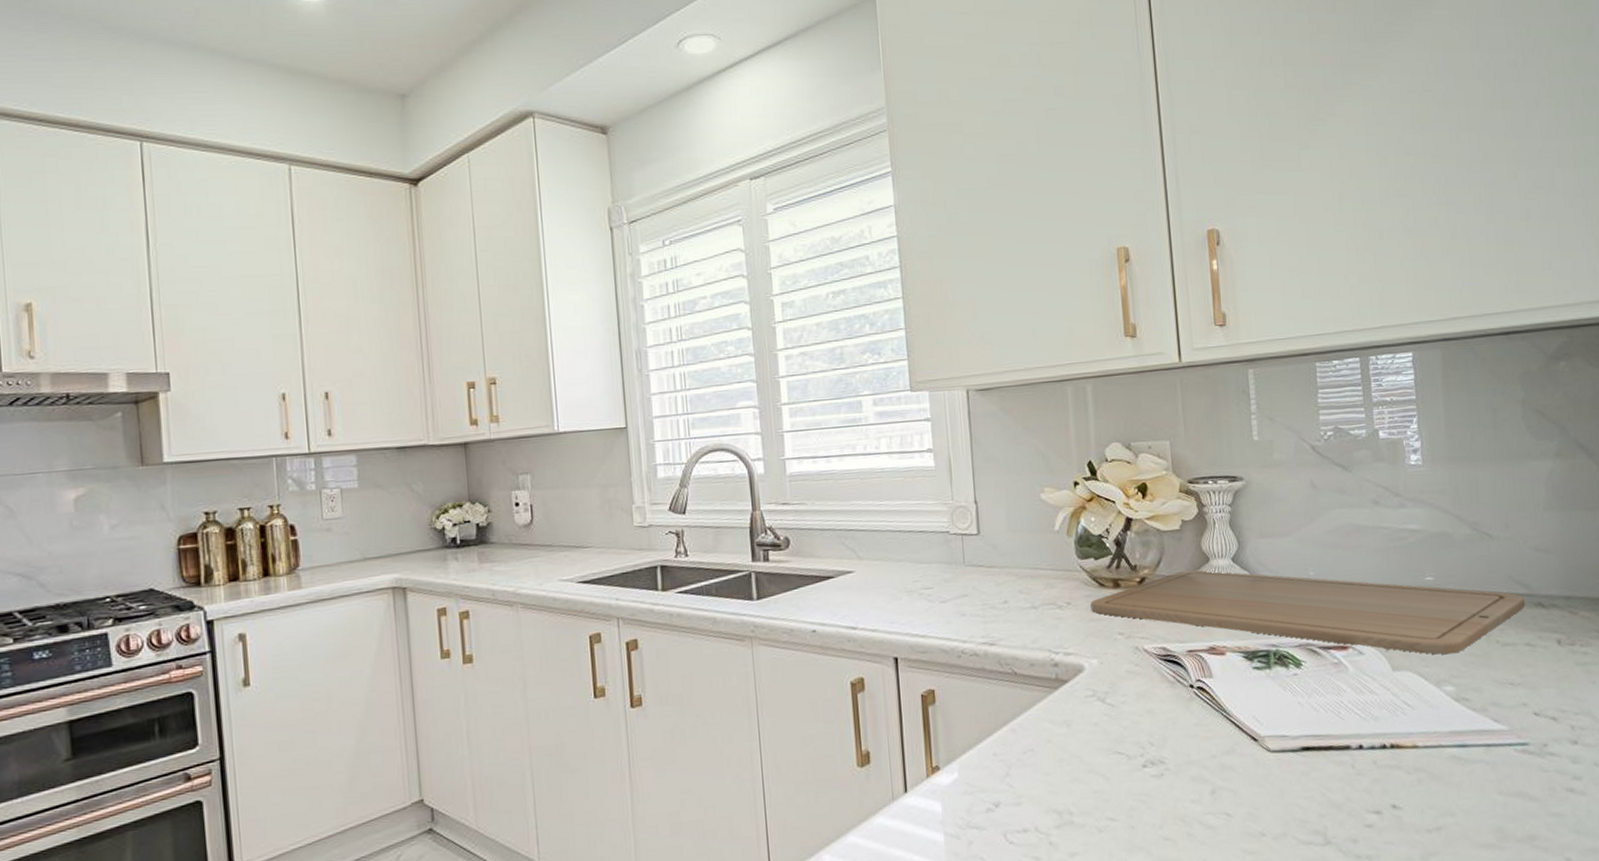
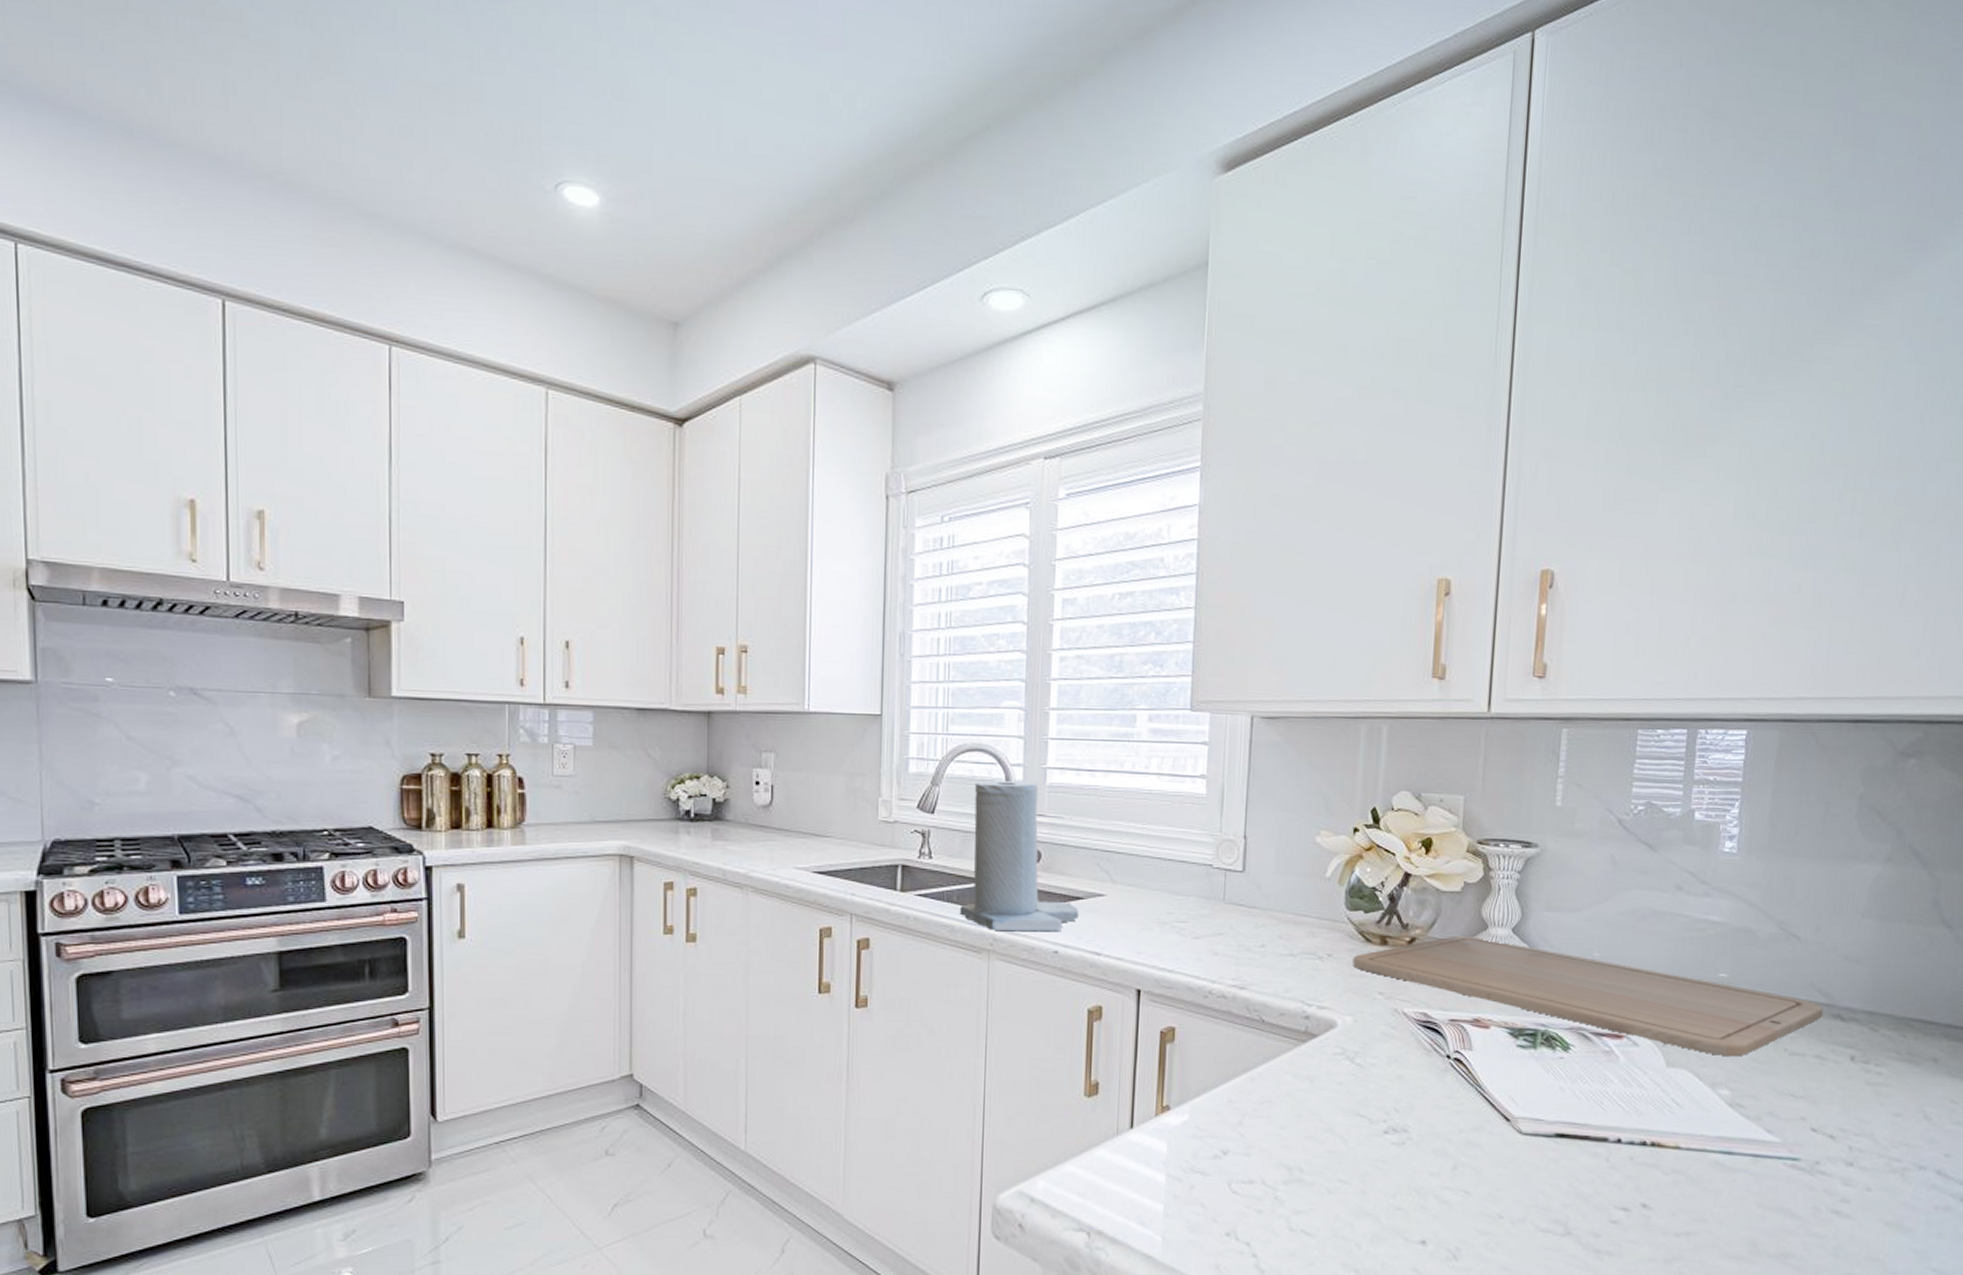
paper towel: none [719,473,831,618] -> present [959,780,1079,932]

